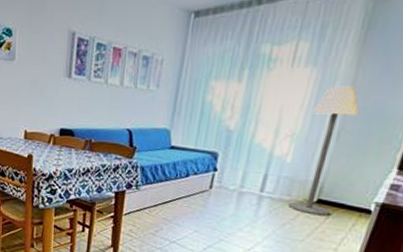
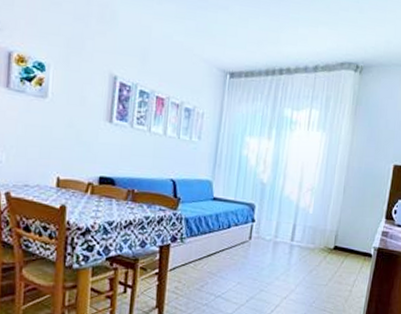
floor lamp: present [288,86,360,216] -> none [313,148,357,261]

